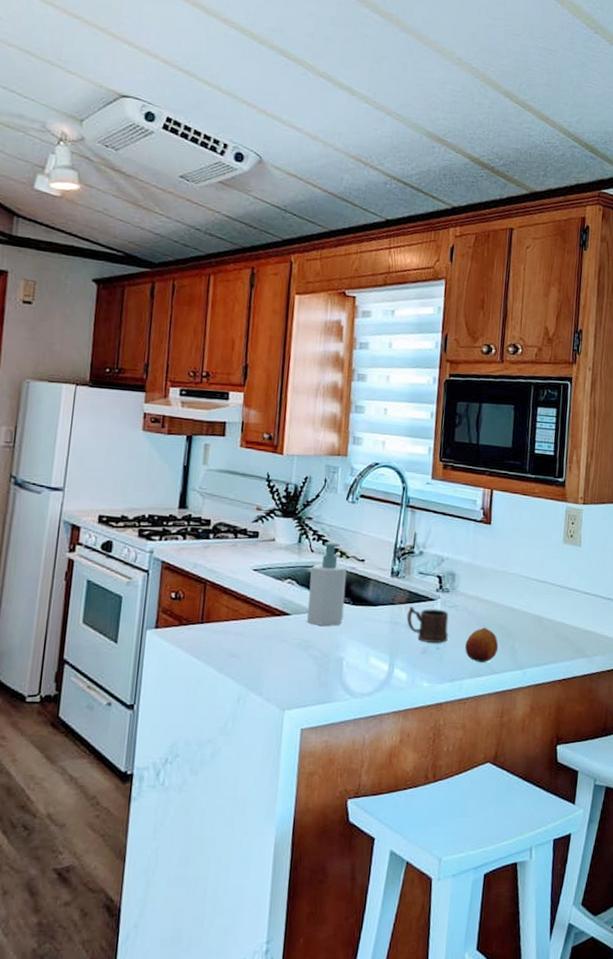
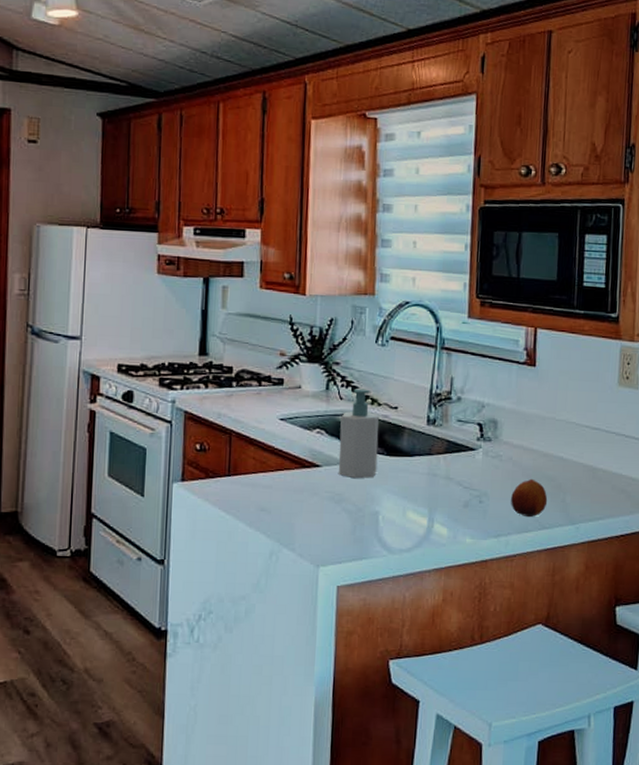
mug: present [406,607,449,643] -> none [445,457,492,496]

